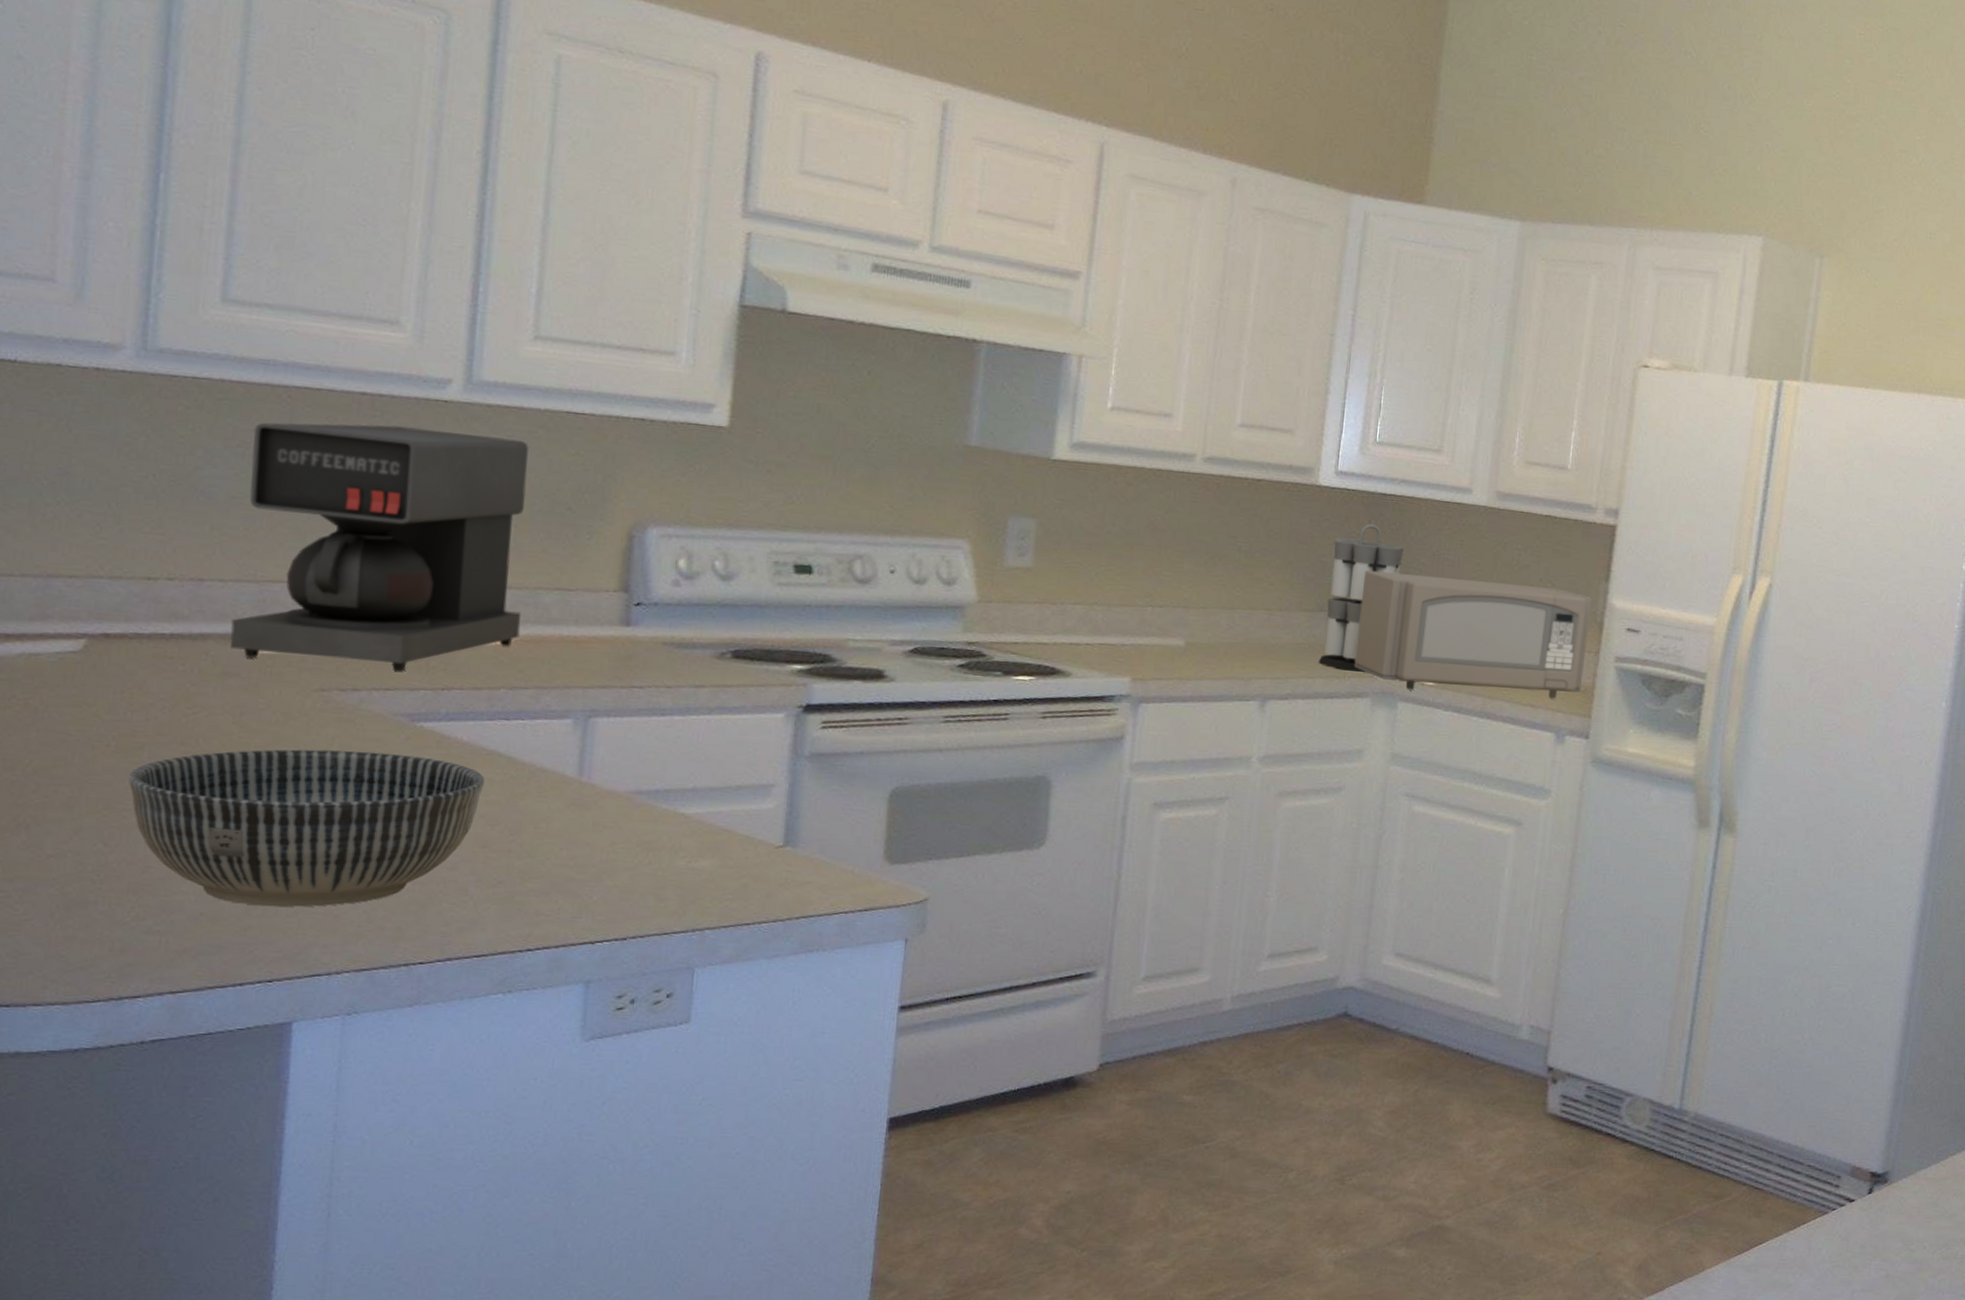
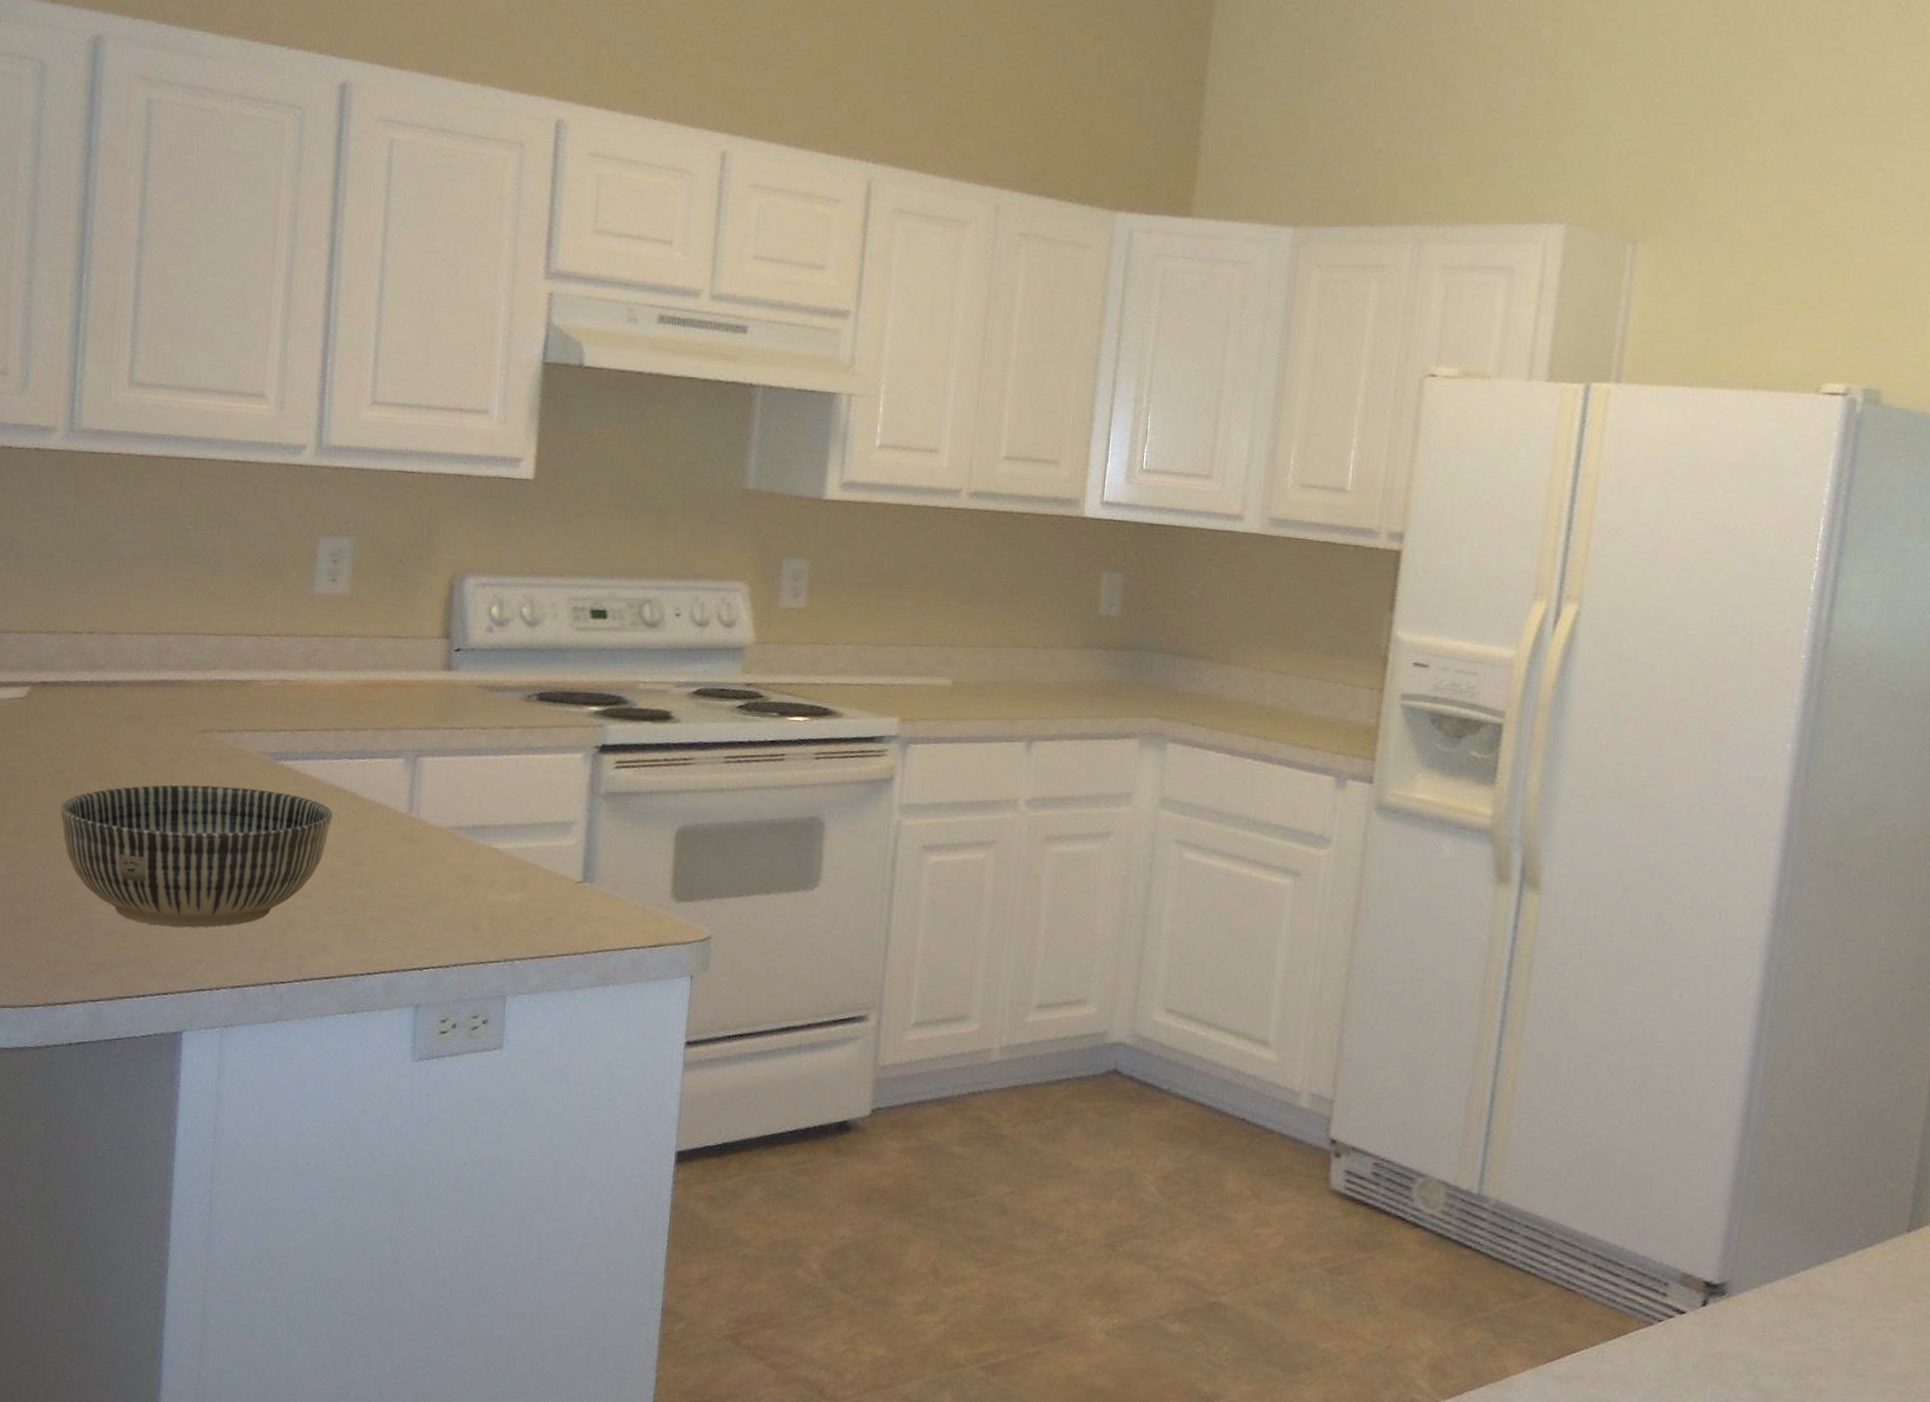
coffee maker: present [230,422,529,671] -> none [135,489,367,714]
spice rack: present [1318,524,1404,672] -> none [1085,556,1173,712]
microwave: present [1354,570,1592,699] -> none [1121,605,1375,740]

